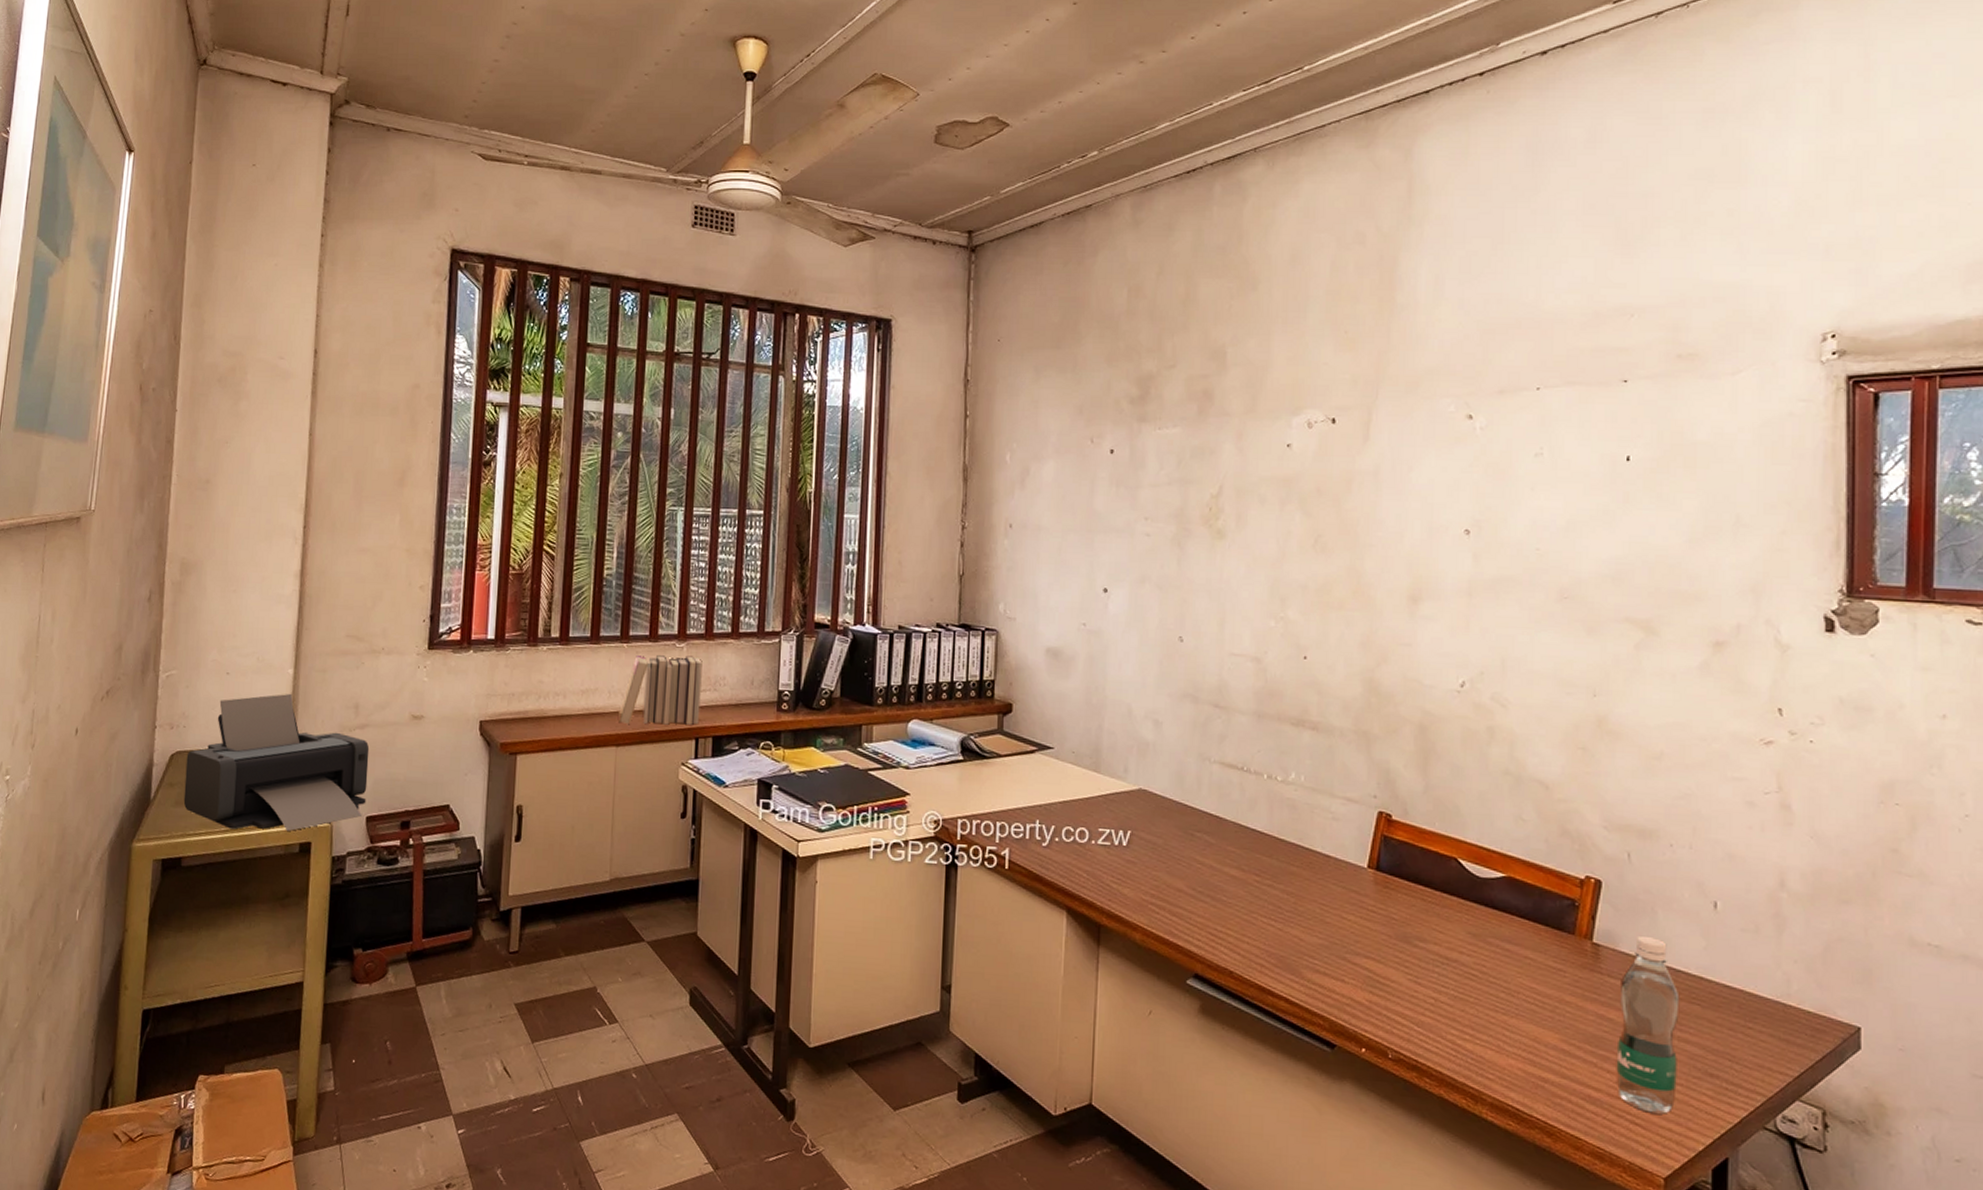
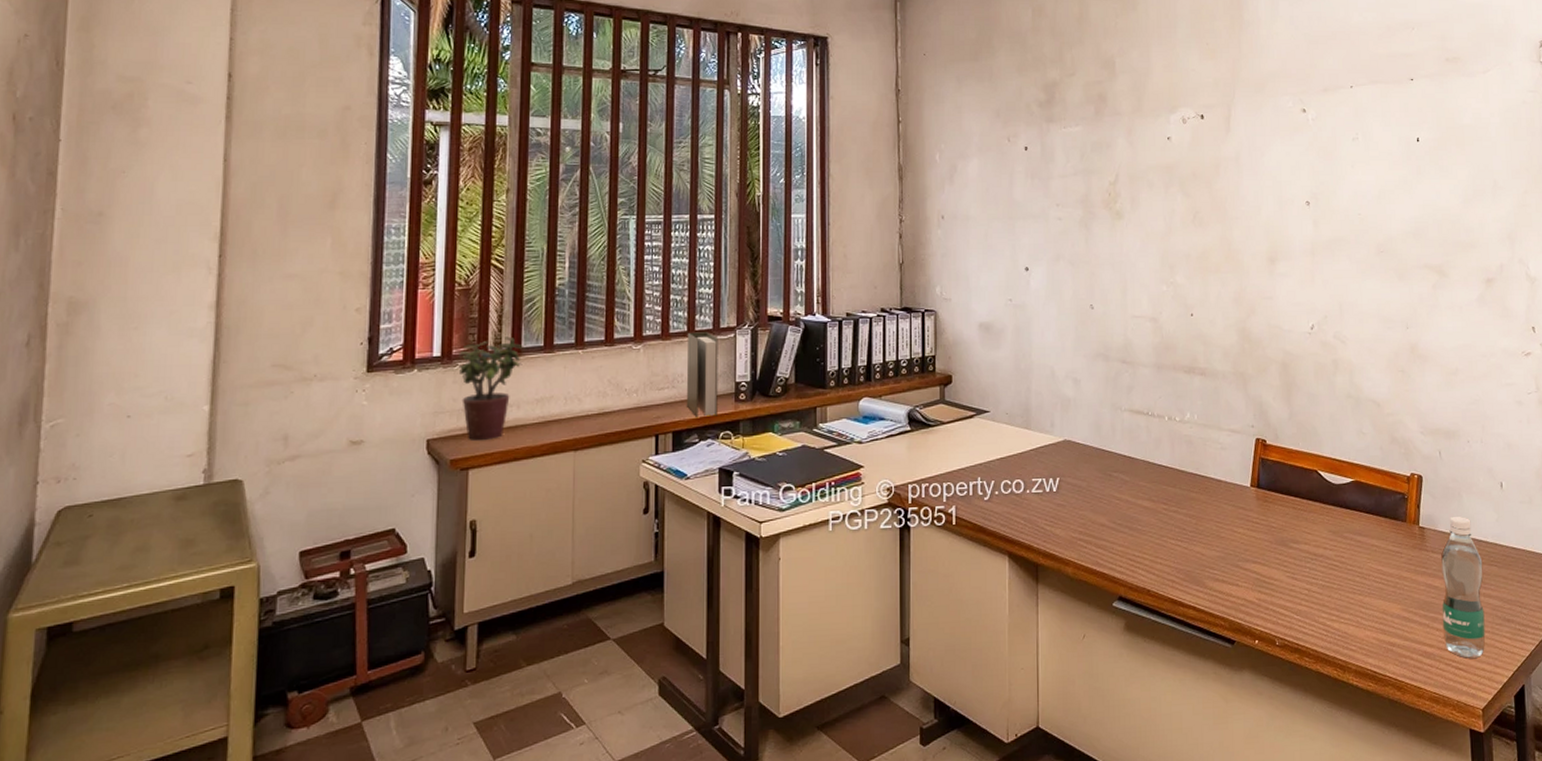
printer: present [183,694,370,831] -> none [74,432,302,584]
potted plant: none [510,624,572,727] -> present [458,336,525,440]
books: present [617,655,702,725] -> none [575,356,660,429]
binder: none [728,634,763,725] -> present [687,332,718,418]

